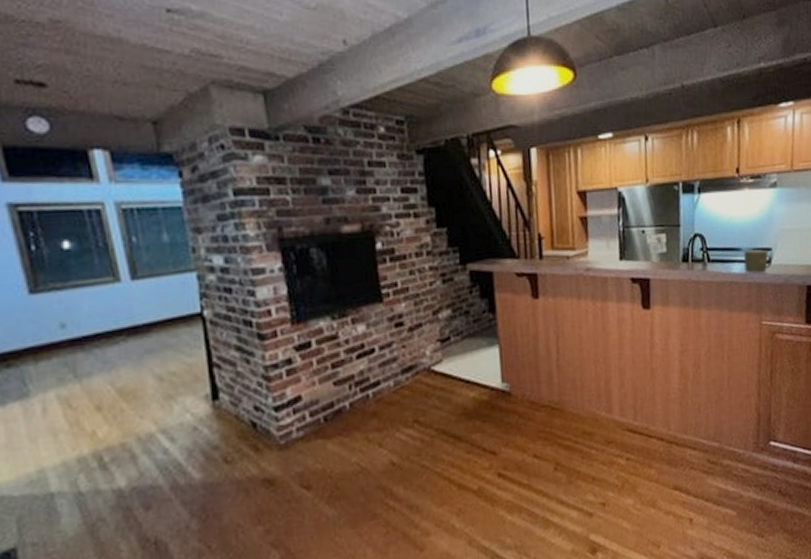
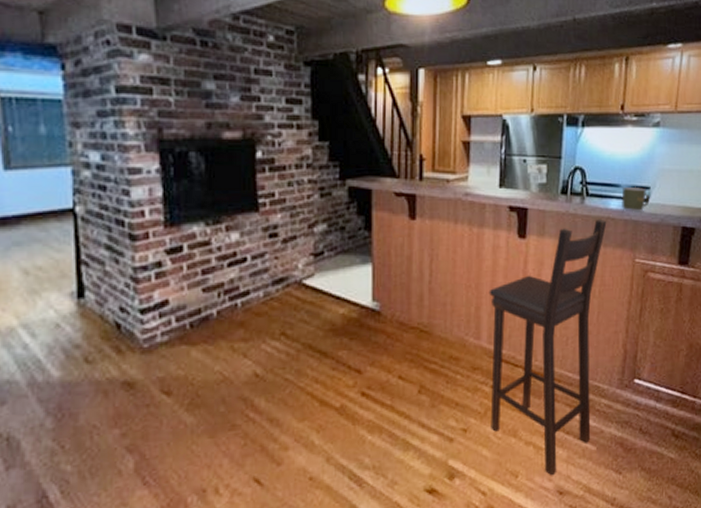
bar stool: none [617,283,731,543] -> present [489,219,607,475]

